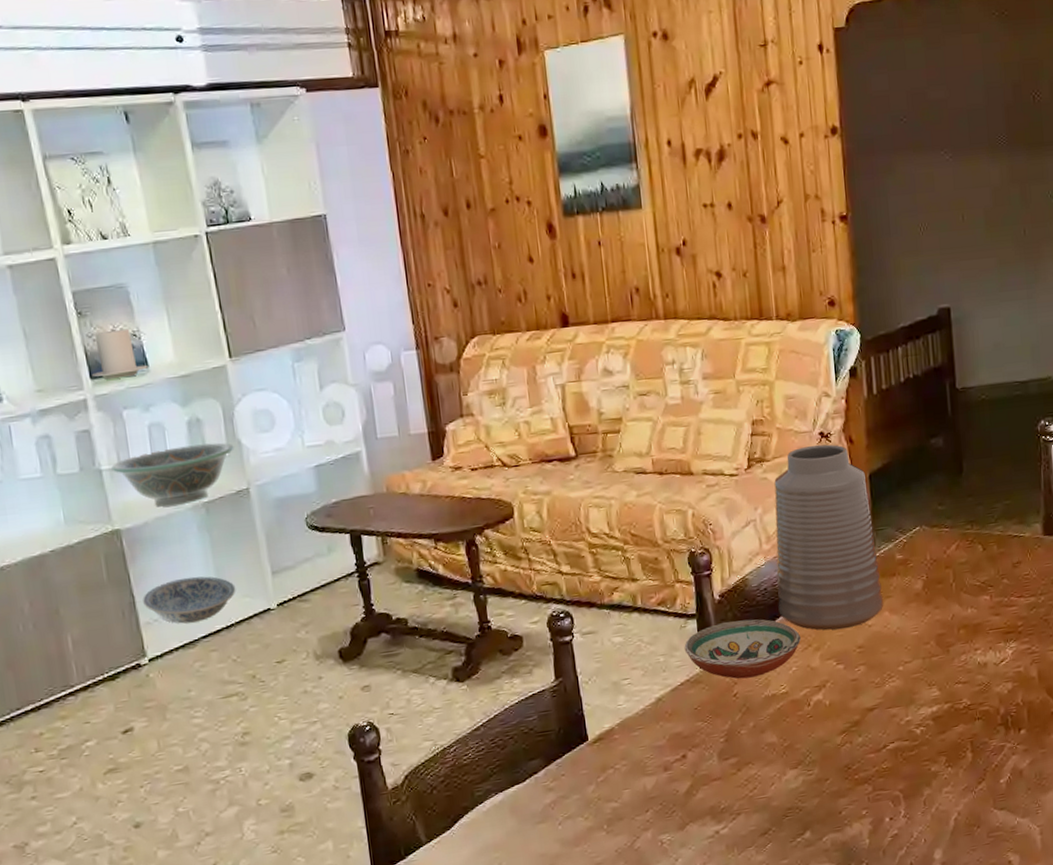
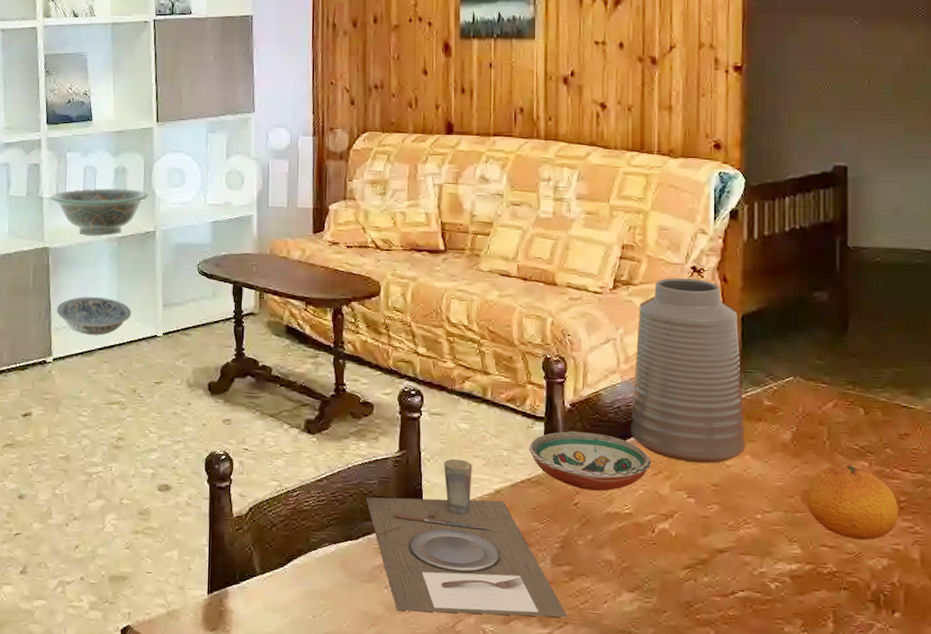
candle: present [91,328,148,380] -> none [48,88,92,127]
place setting: none [527,675,739,843] -> present [365,459,567,618]
fruit: none [939,599,1018,671] -> present [806,462,899,541]

